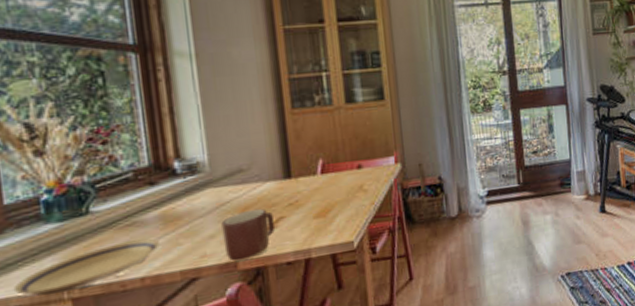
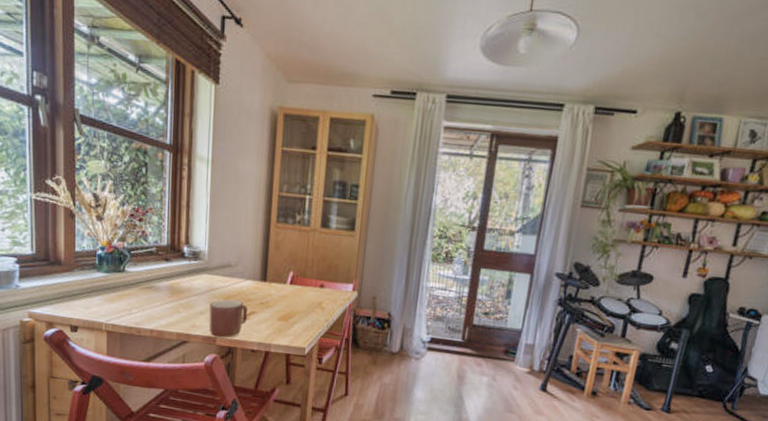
plate: present [13,238,160,296] -> none [74,299,166,325]

